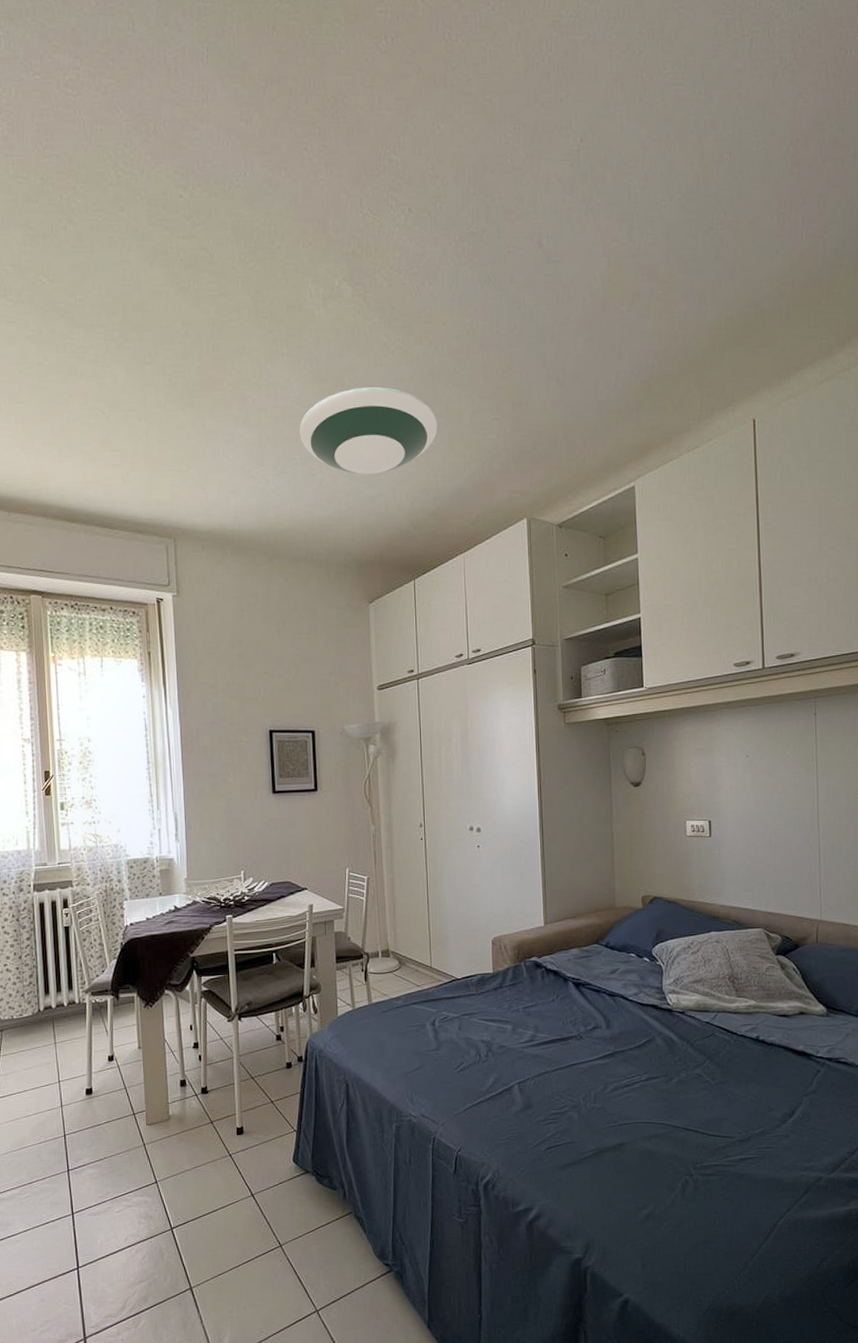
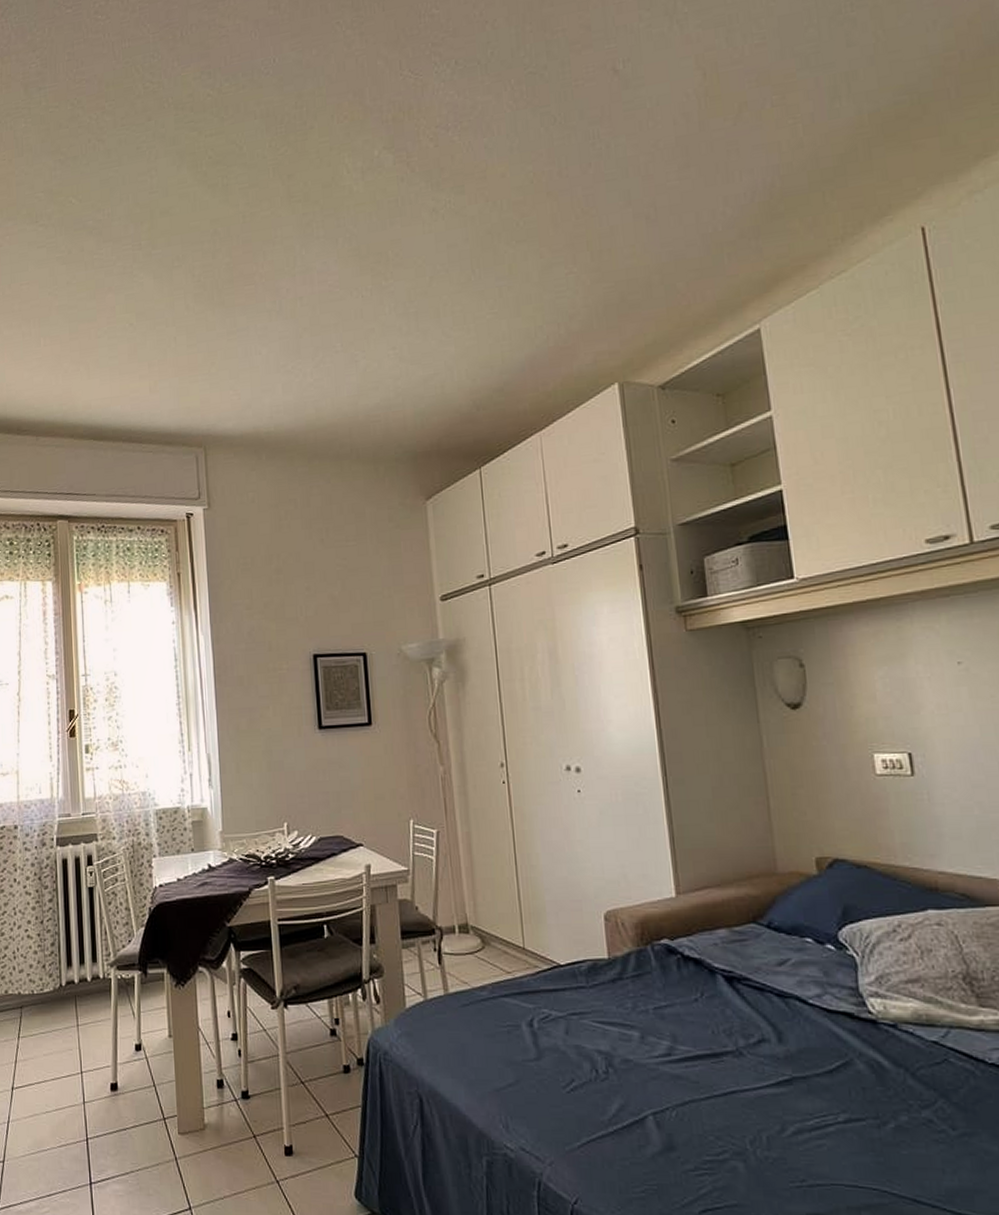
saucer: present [299,387,438,474] -> none [338,255,500,356]

